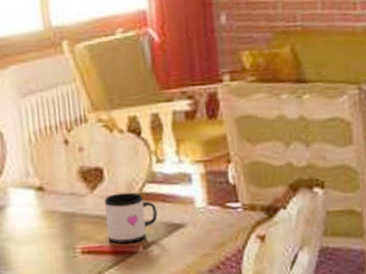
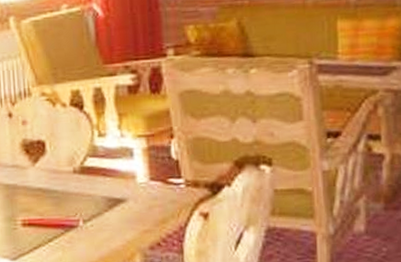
mug: present [104,192,158,244] -> none [45,165,98,217]

